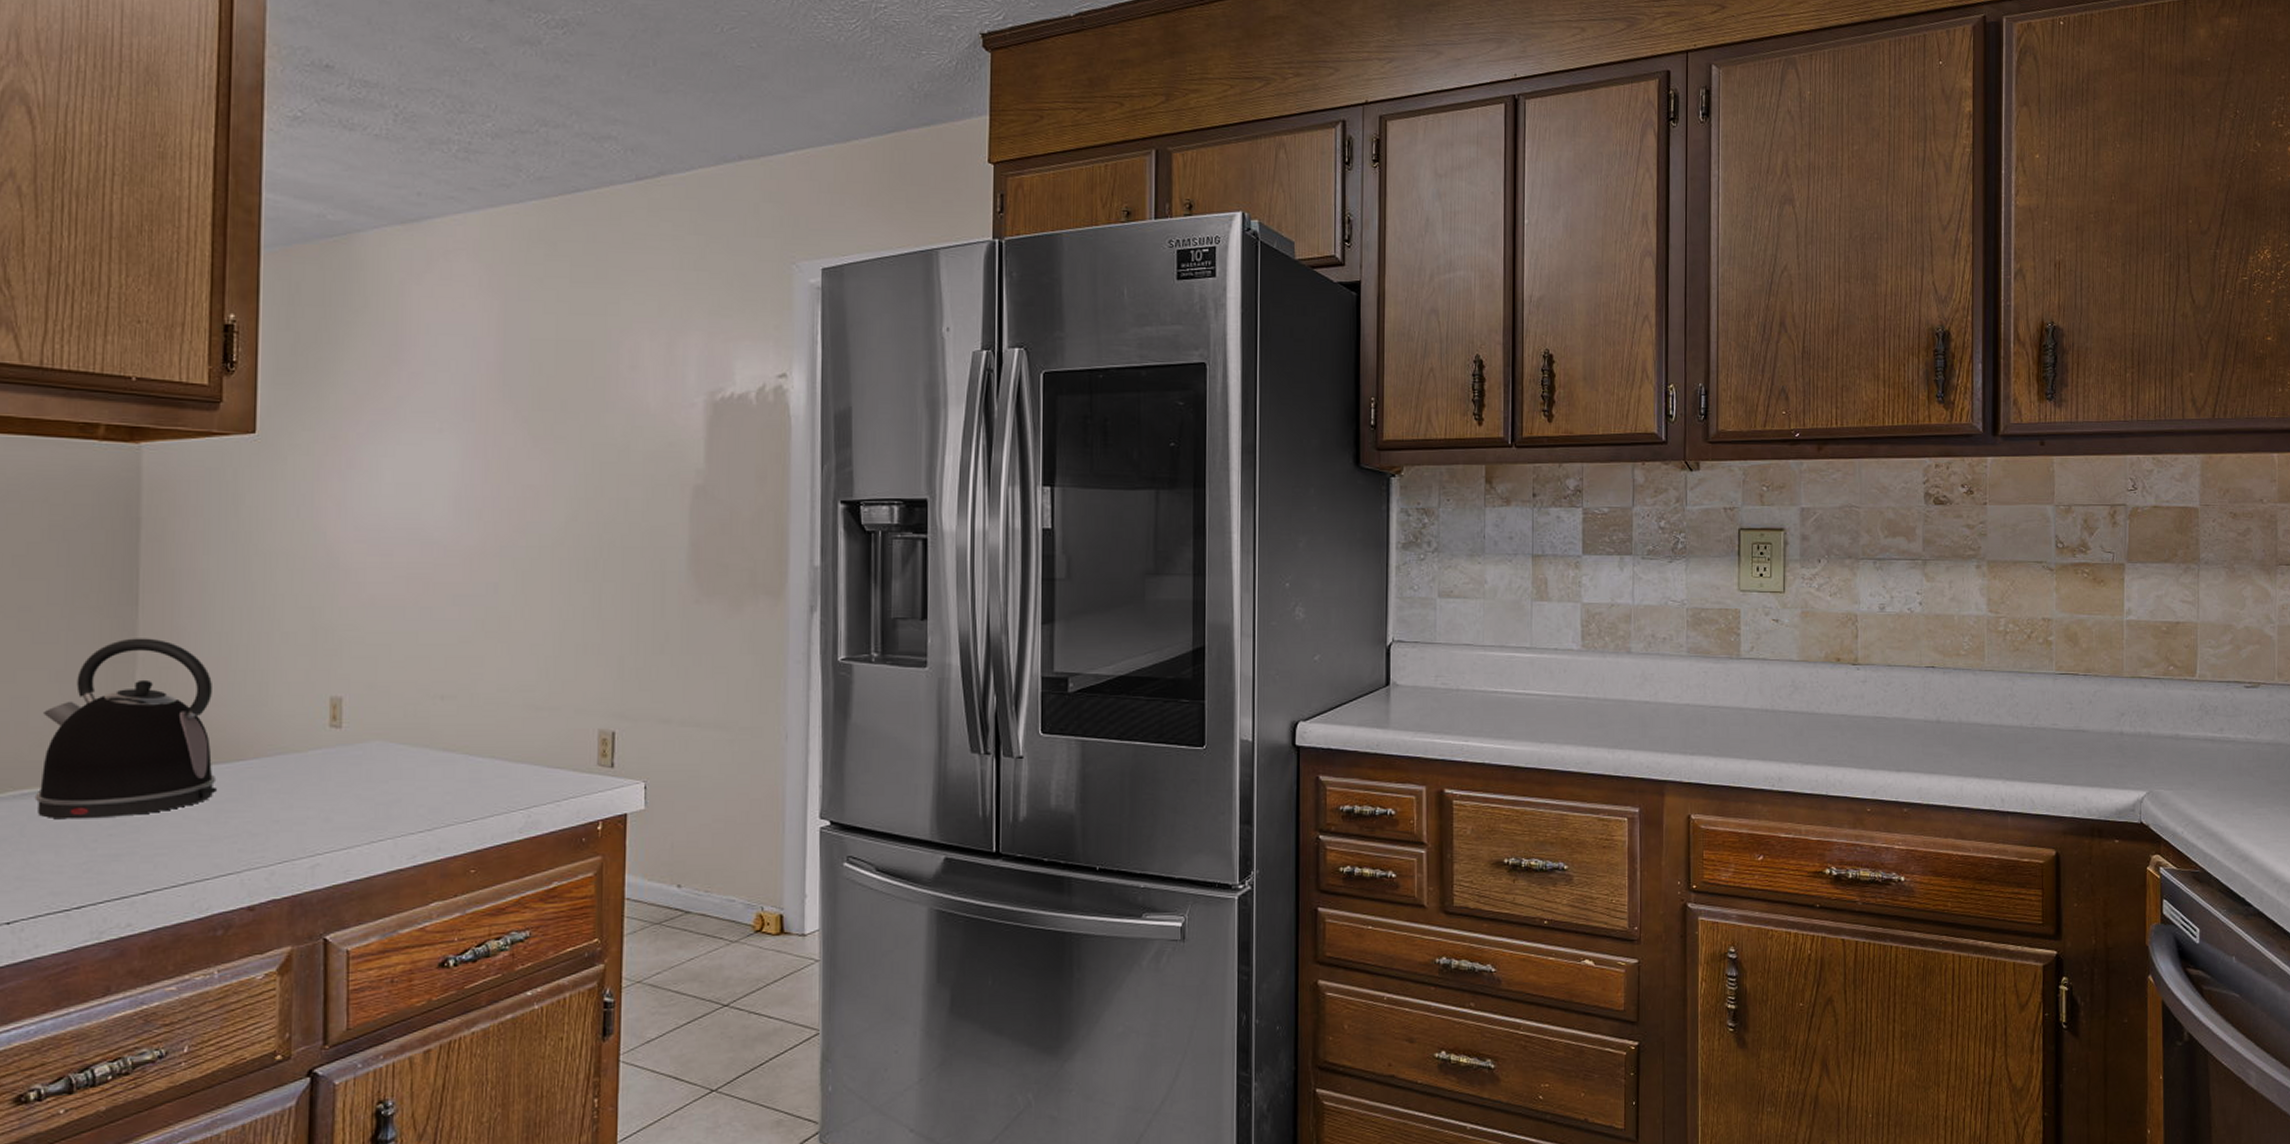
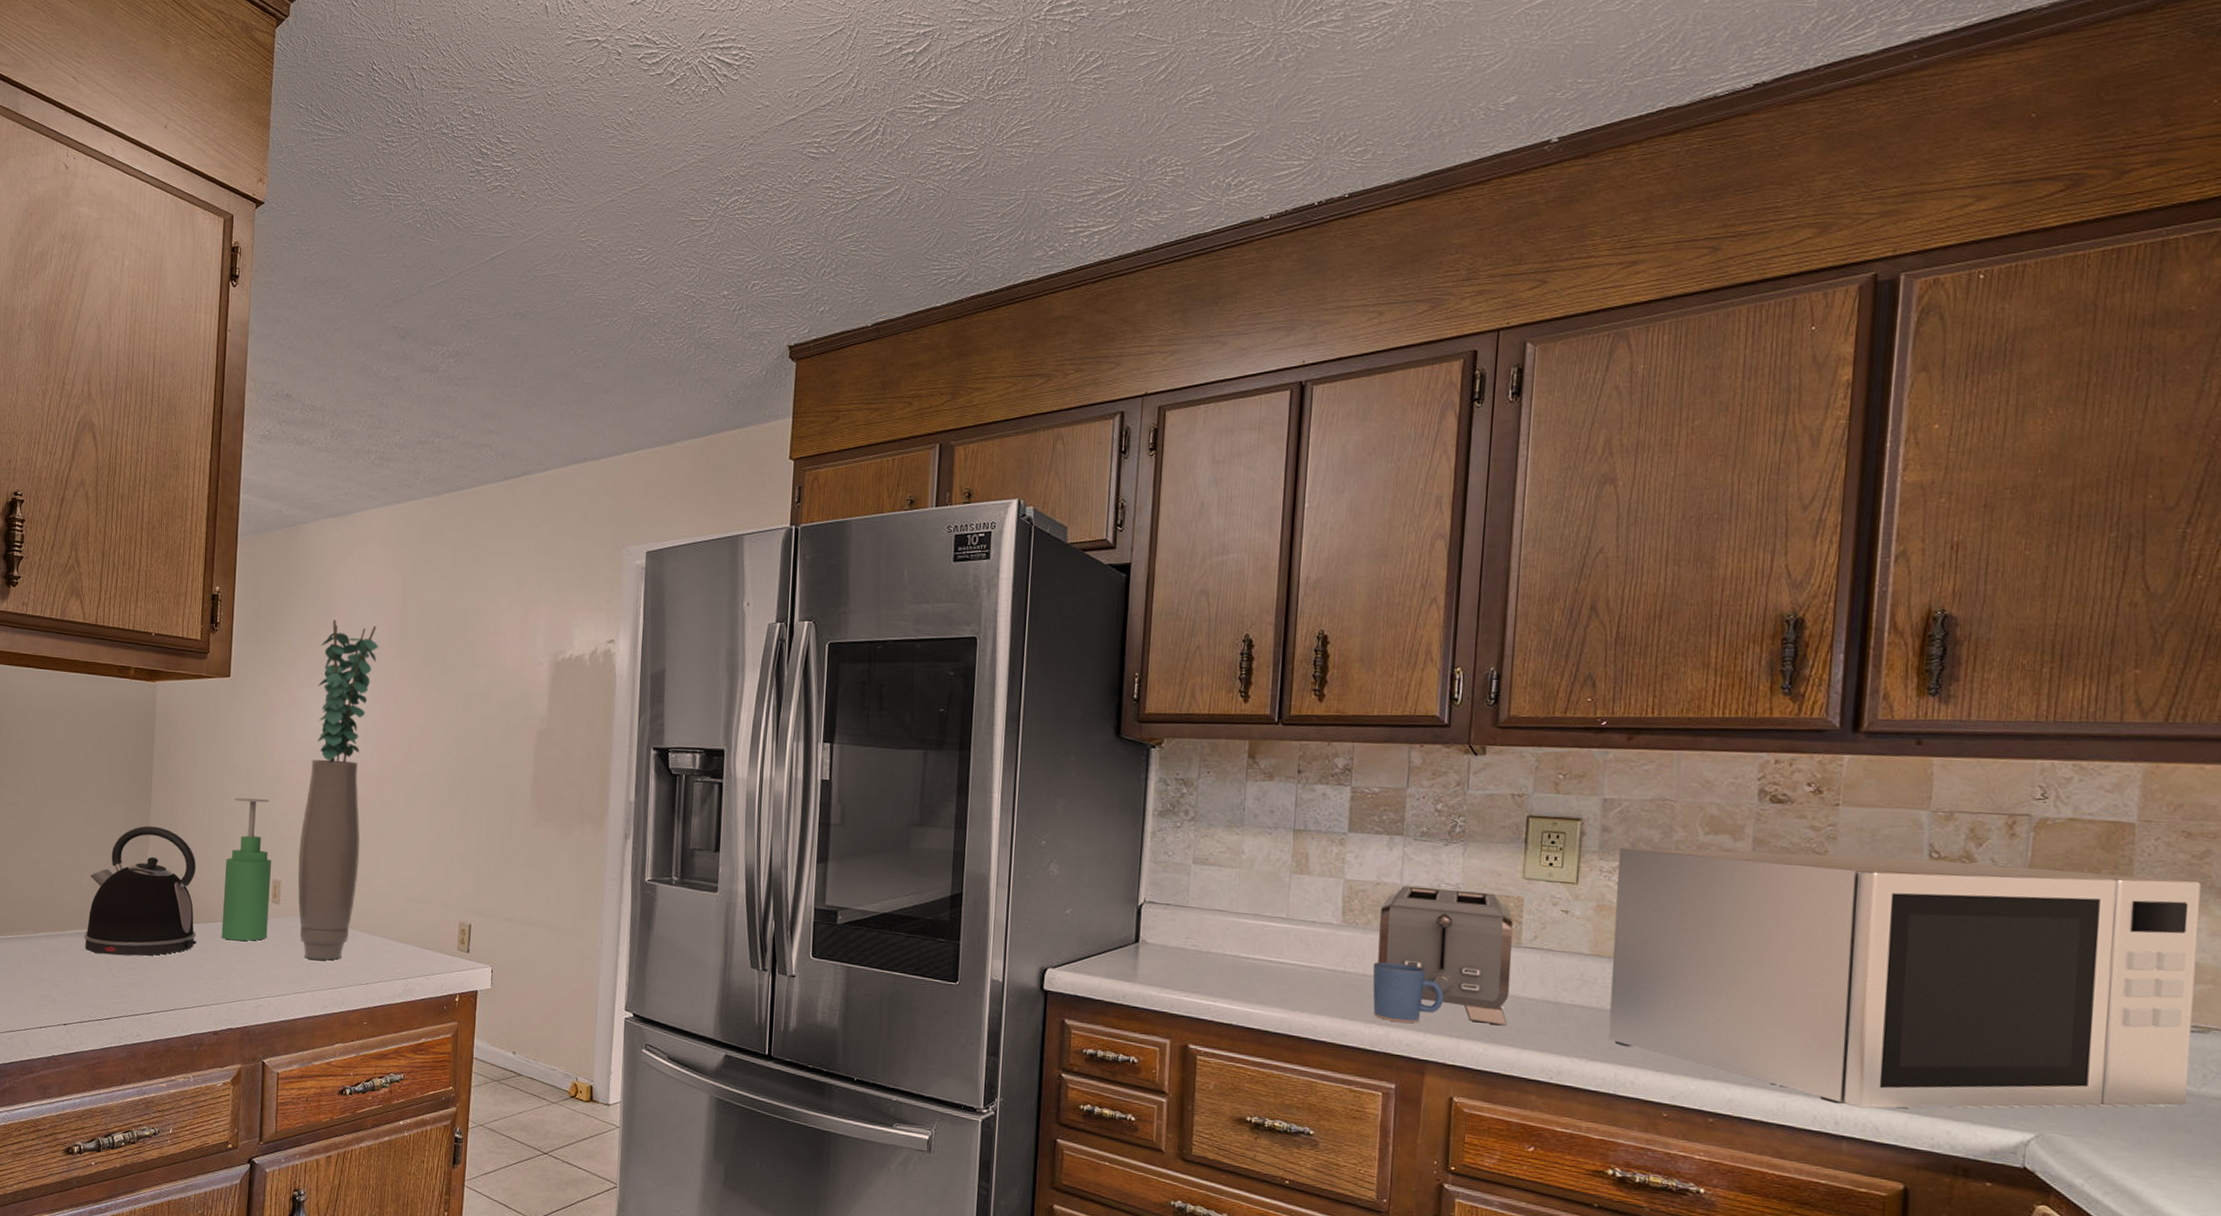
soap dispenser: none [255,592,327,782] -> present [221,798,271,941]
vase: none [367,355,473,796] -> present [297,619,379,961]
mug: none [1612,684,1677,745] -> present [1372,961,1444,1024]
toaster: none [1615,606,1734,738] -> present [1377,886,1513,1026]
microwave: none [1816,548,2248,784] -> present [1608,847,2201,1109]

